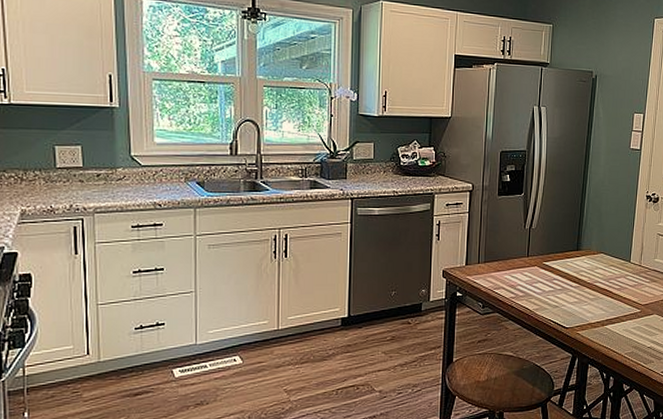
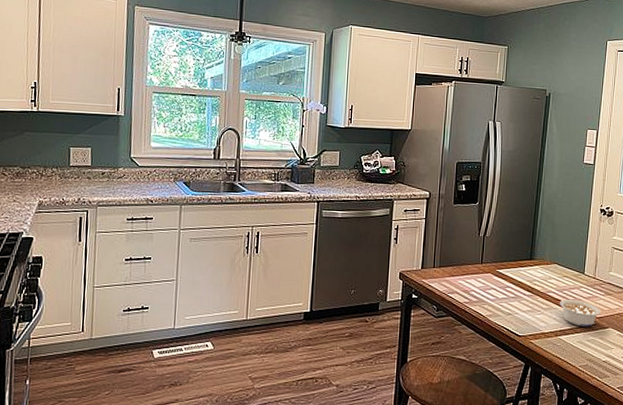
legume: none [606,288,646,315] -> present [560,299,601,327]

